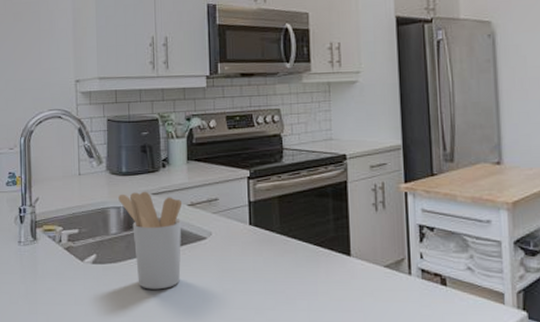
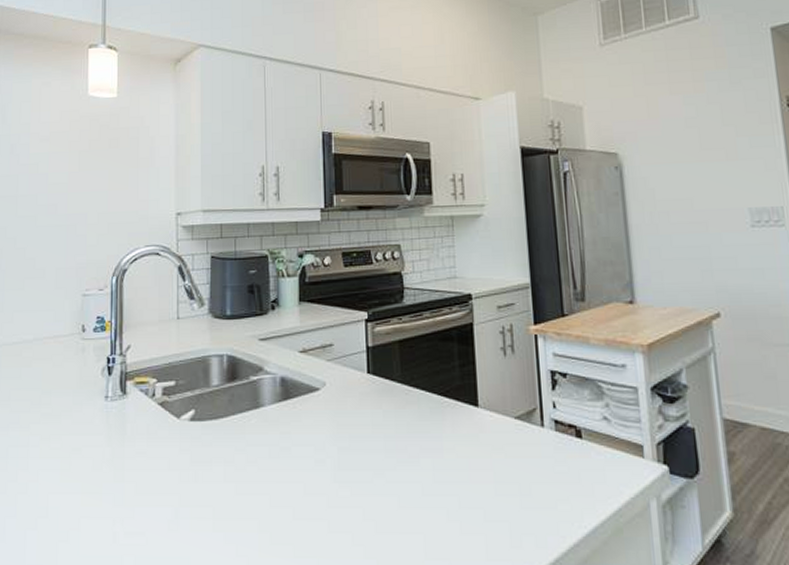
utensil holder: present [118,191,183,290] -> none [221,336,293,450]

